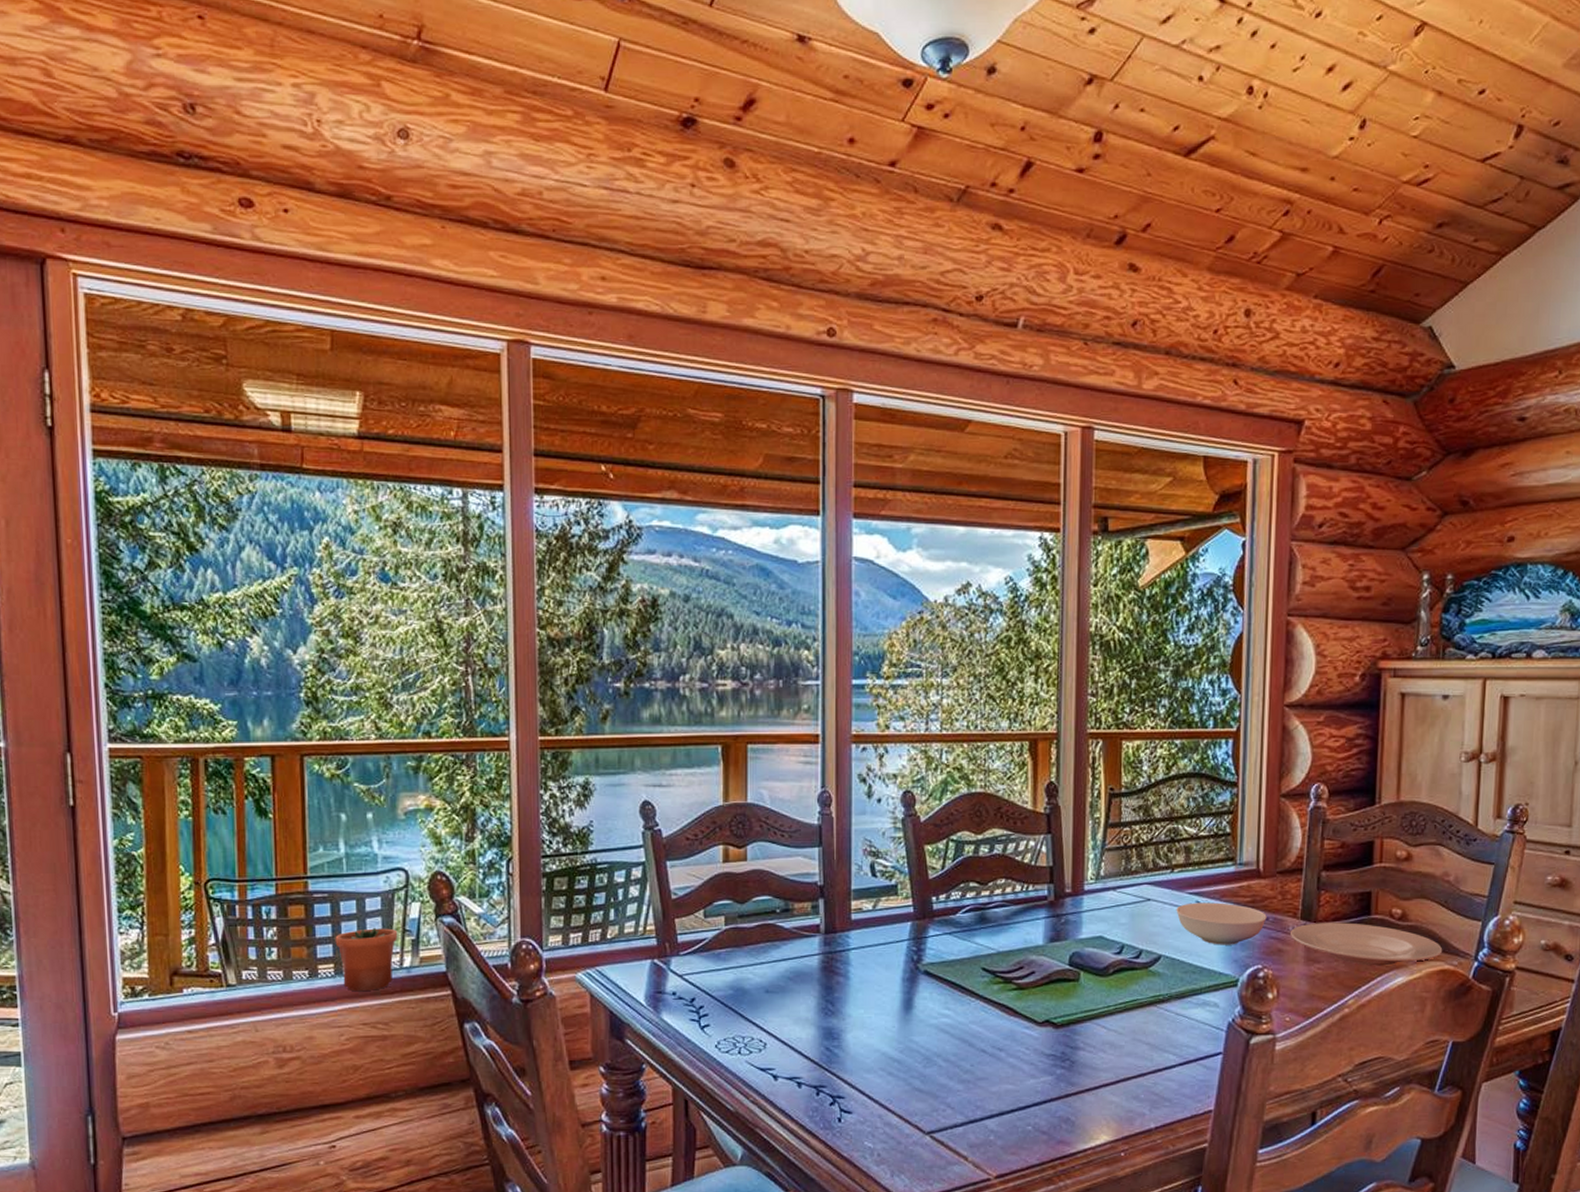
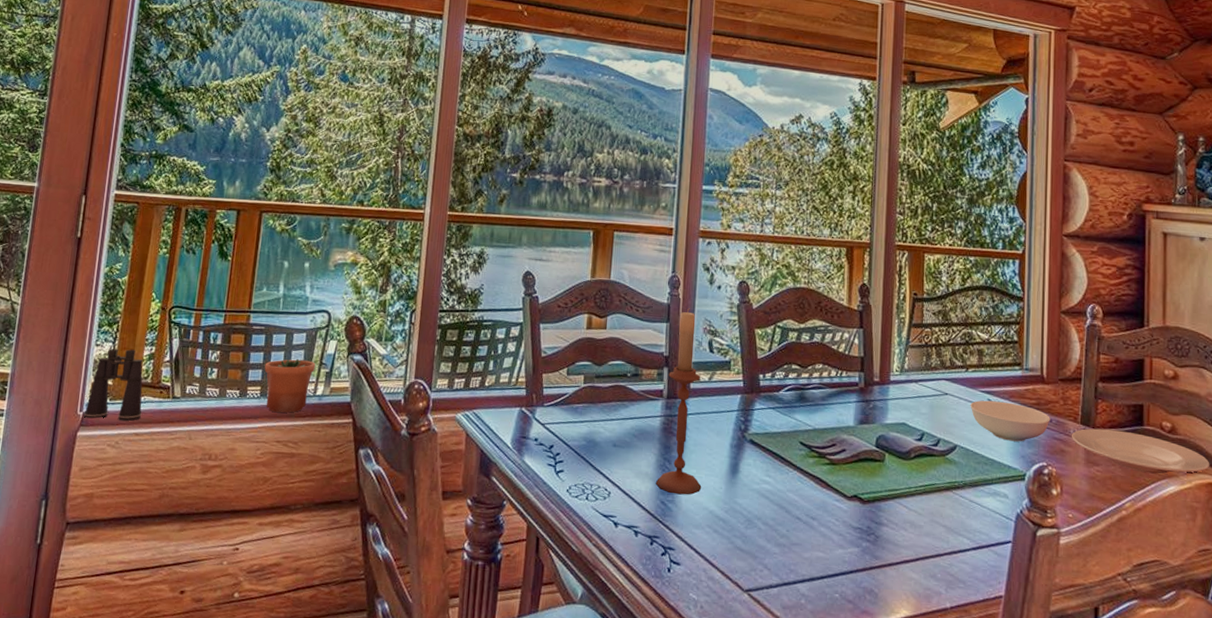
binoculars: none [119,935,192,1019] -> present [83,348,143,421]
candlestick: none [817,828,871,1038] -> present [655,308,702,495]

